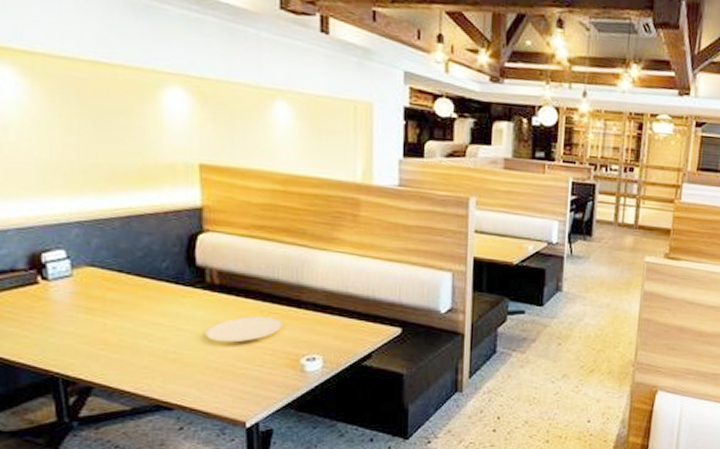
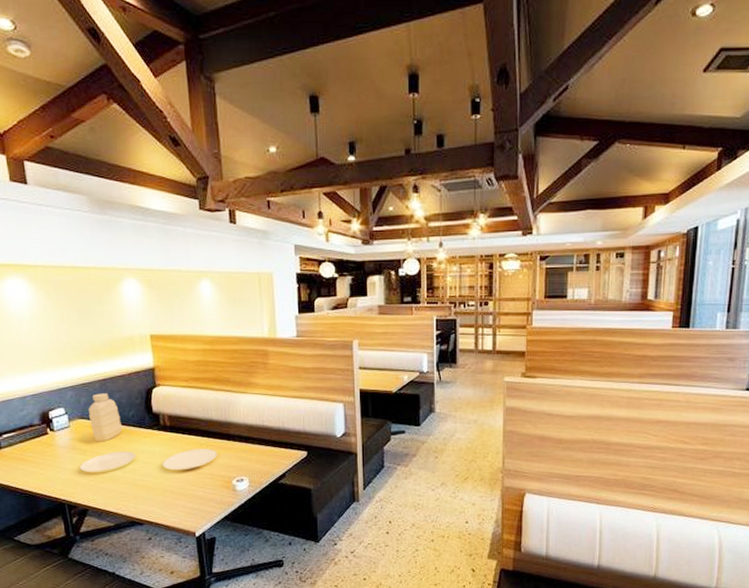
plate: none [83,313,169,340] -> present [79,451,136,473]
water jug: none [101,234,150,300] -> present [88,393,122,442]

